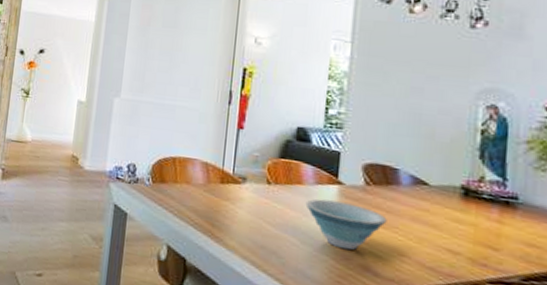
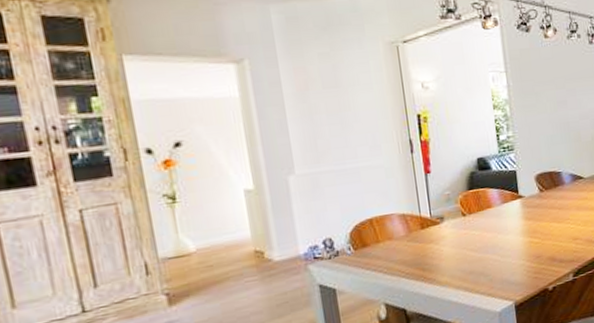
bowl: present [305,199,387,250] -> none [497,210,561,251]

